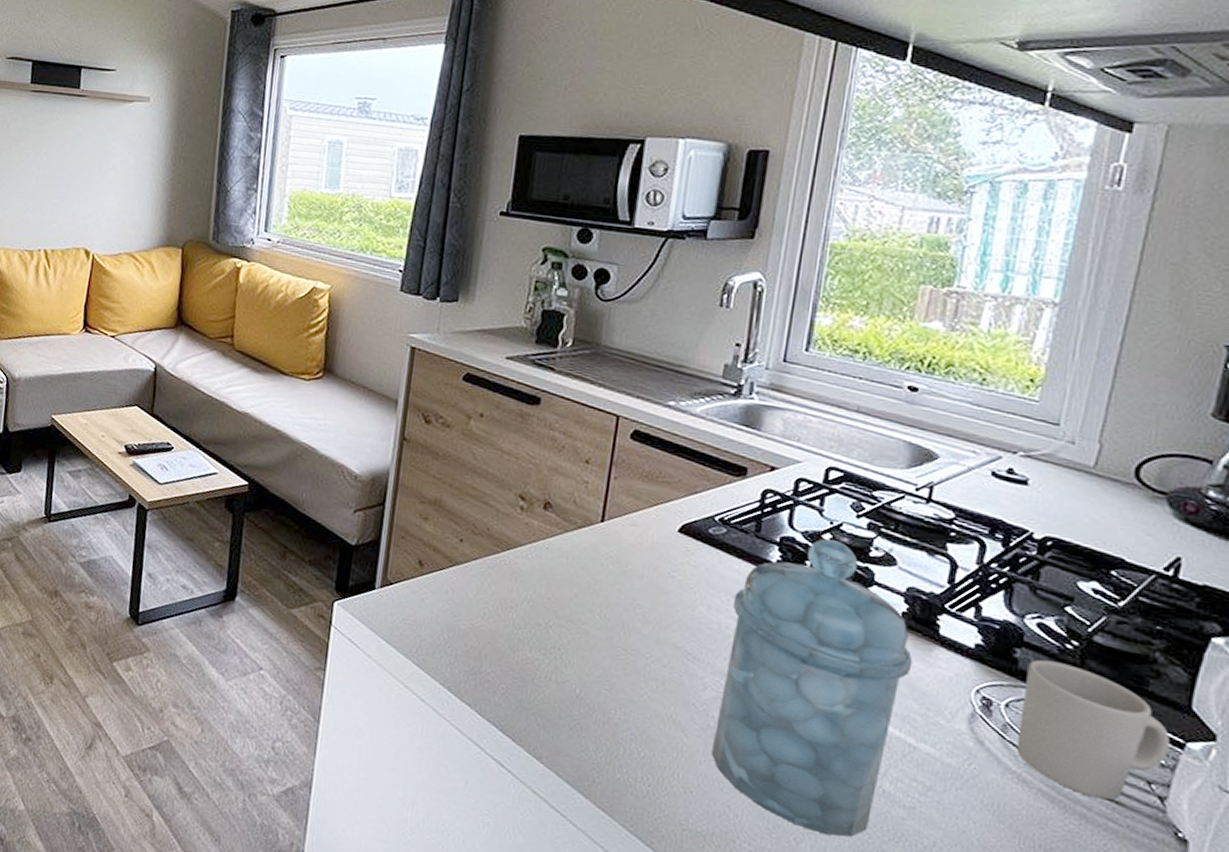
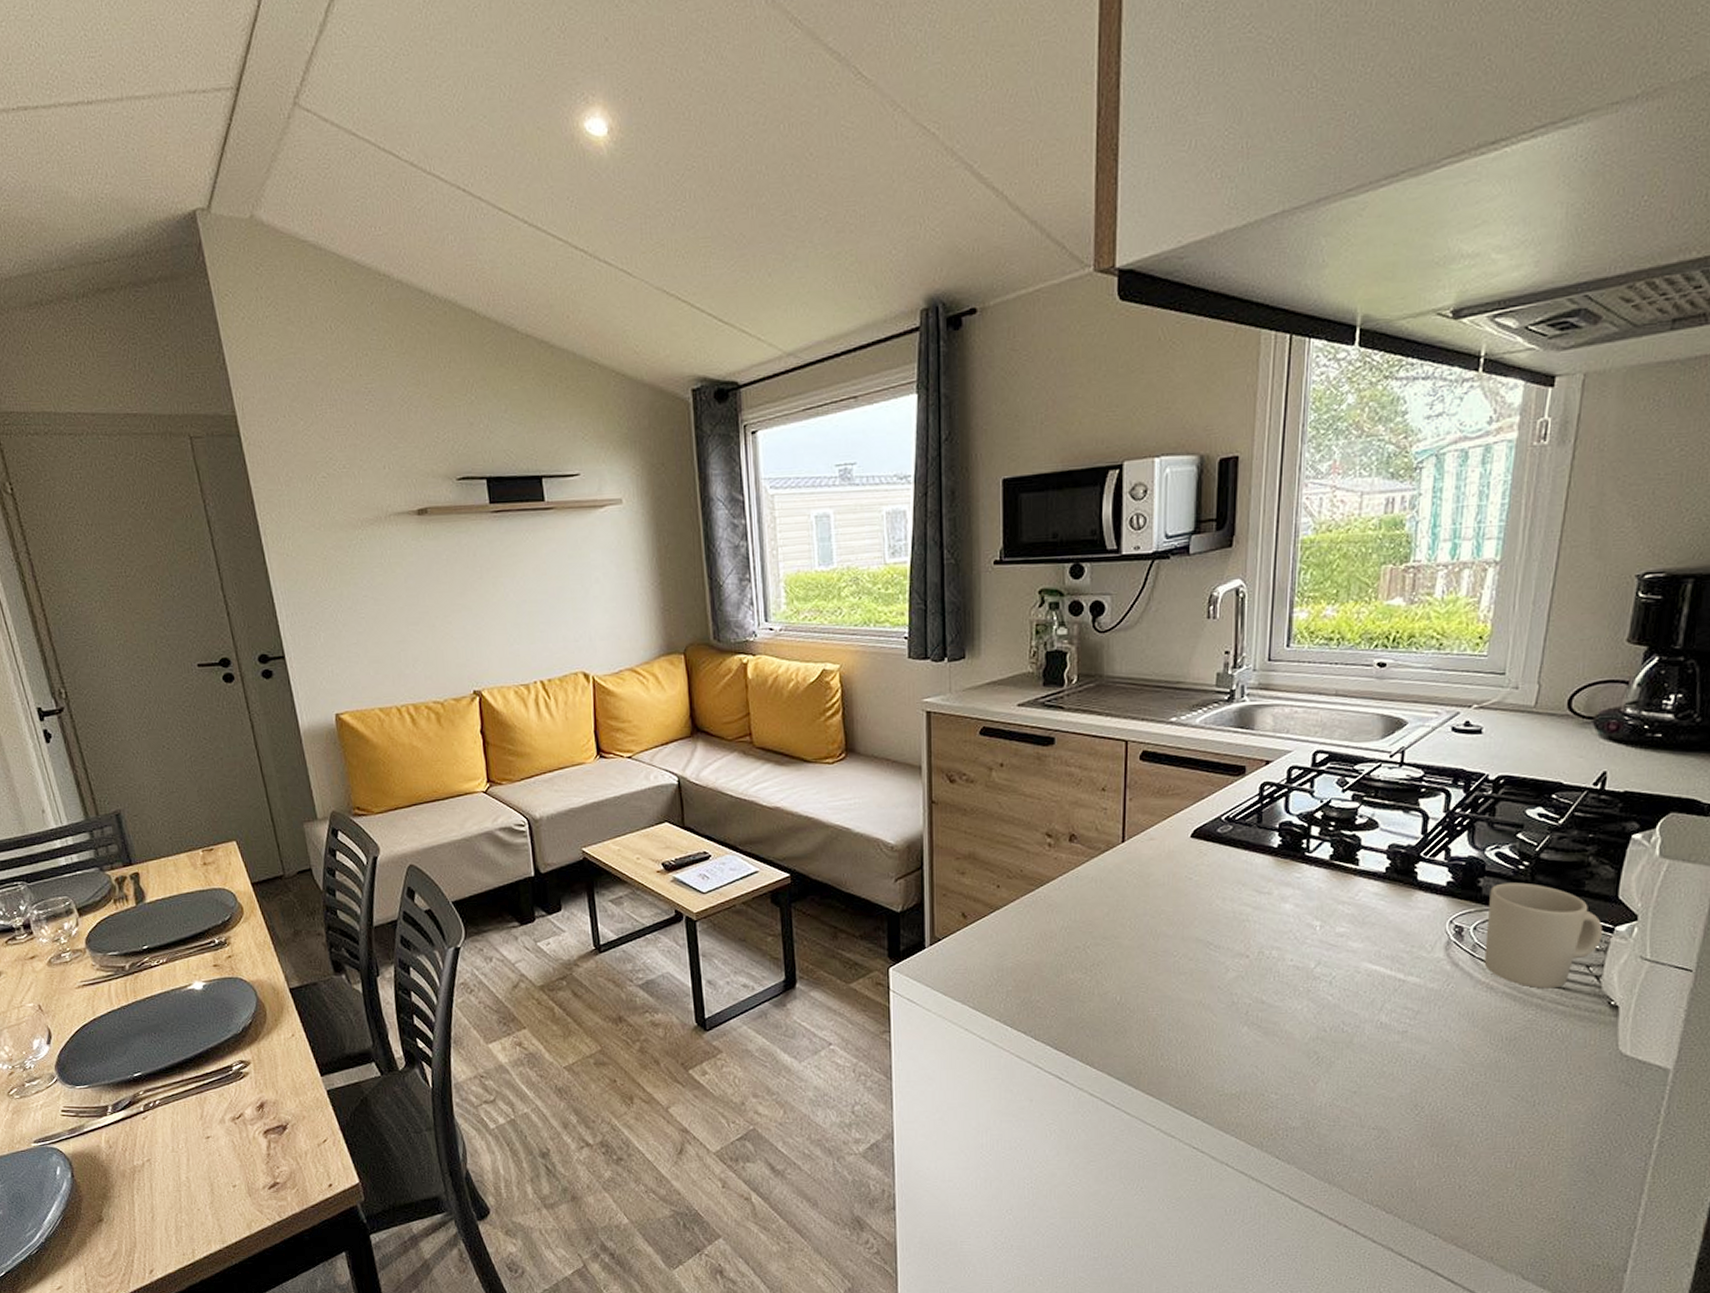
canister: present [711,538,913,837] -> none [1237,816,1398,1070]

